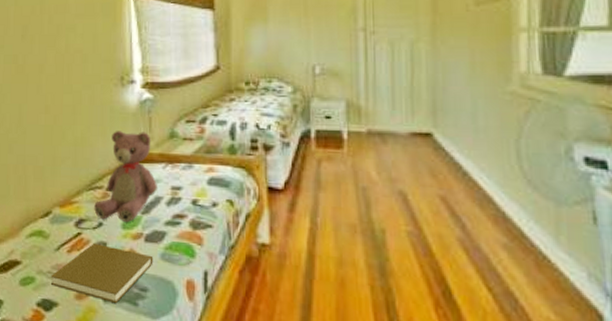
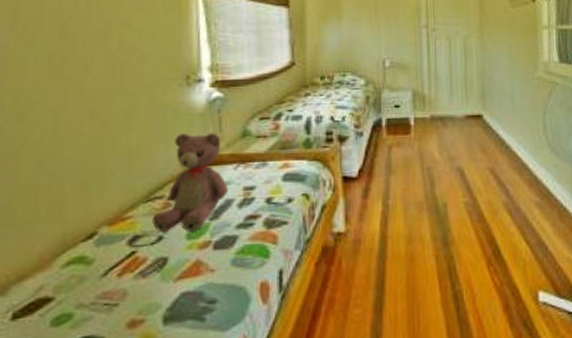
book: present [50,244,154,303] -> none [94,260,223,324]

